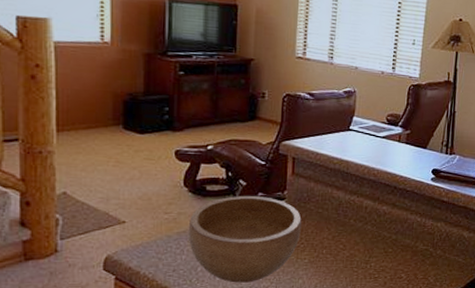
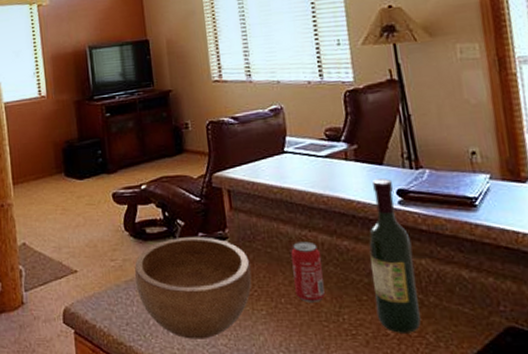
beverage can: none [336,205,363,253] -> present [291,241,325,302]
wine bottle: none [396,159,434,276] -> present [368,178,421,333]

